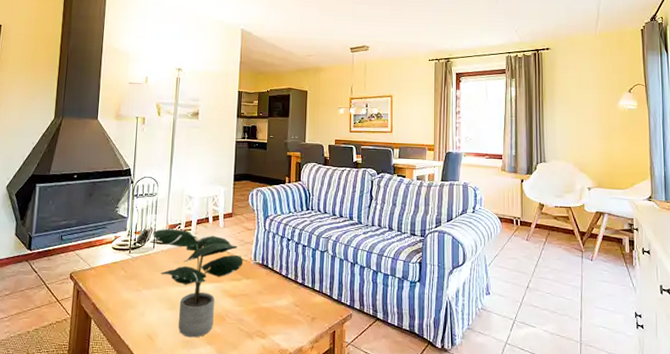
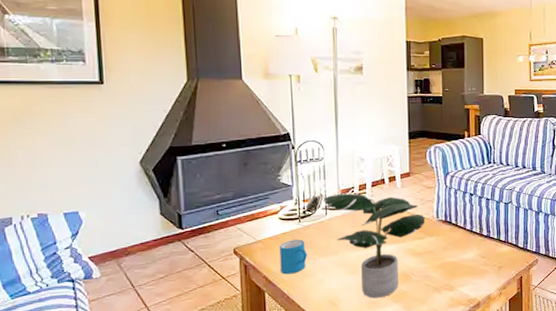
mug: none [108,269,133,304] -> present [279,239,307,275]

